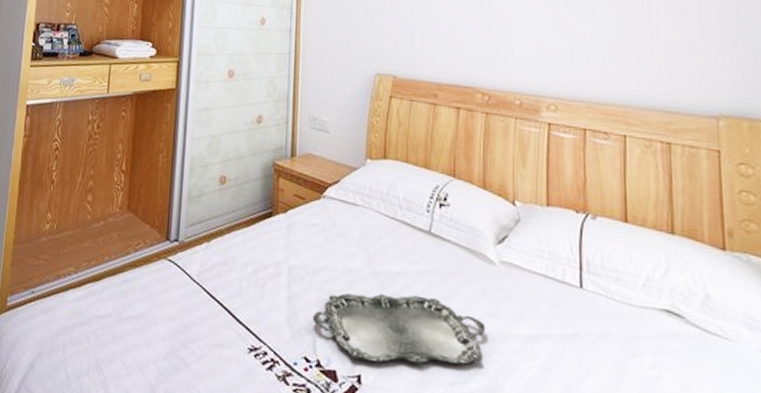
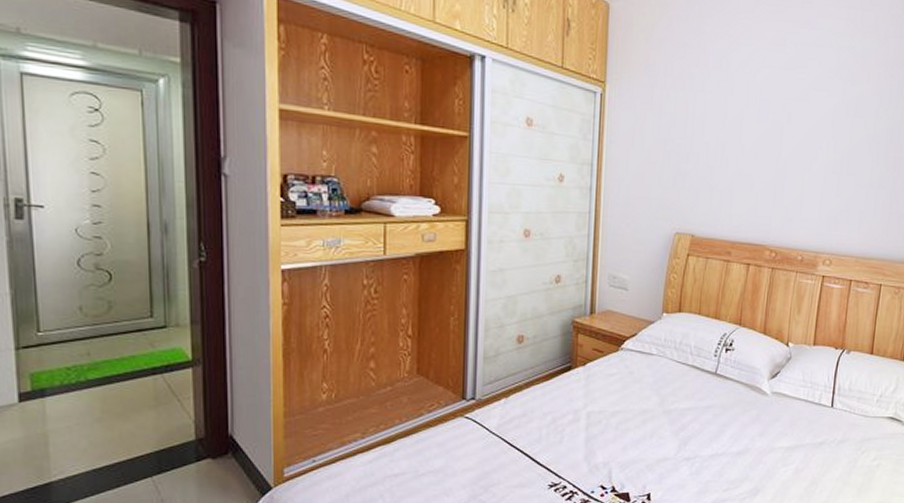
serving tray: present [312,293,486,365] -> none [608,425,756,482]

